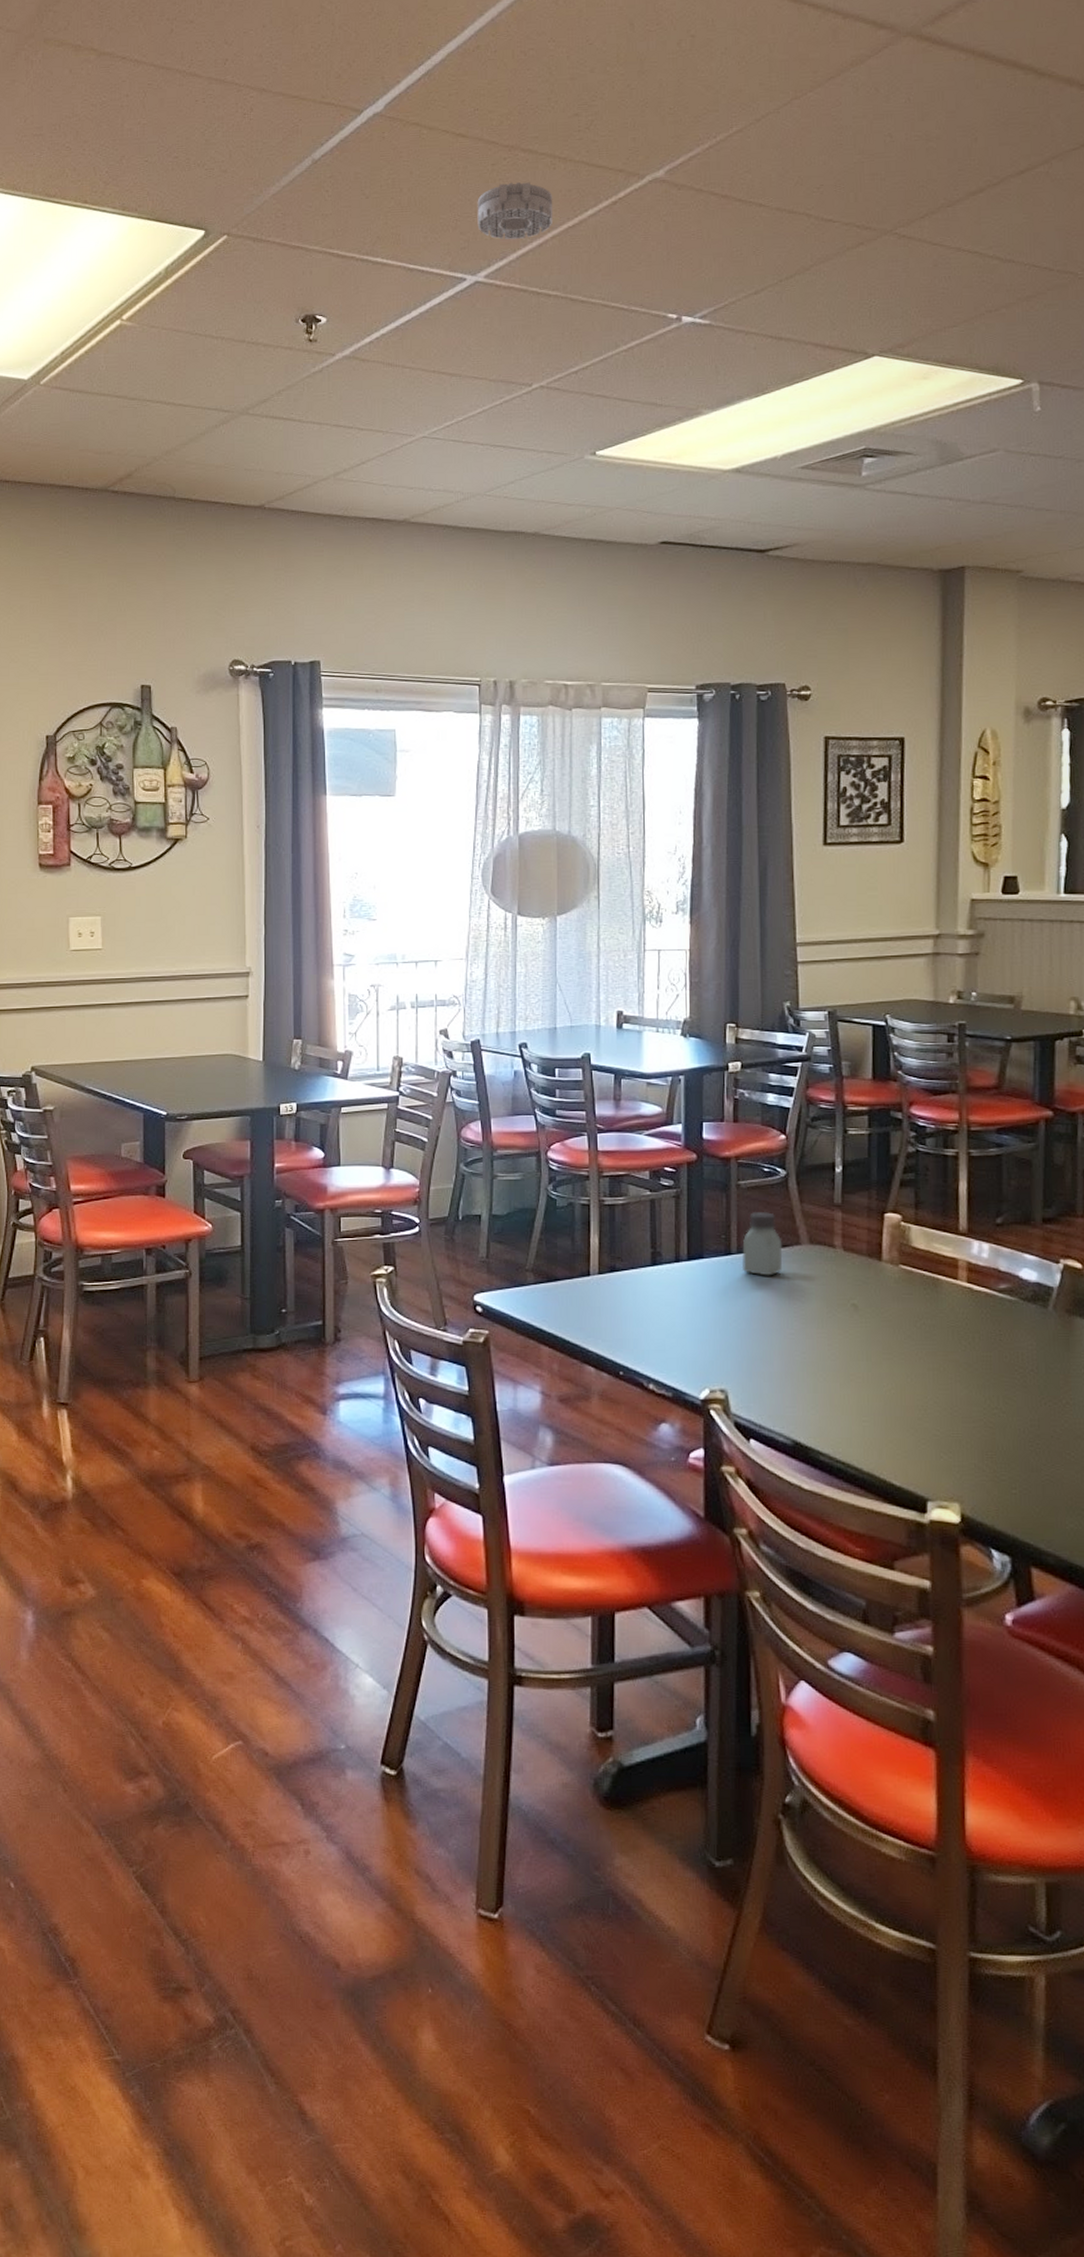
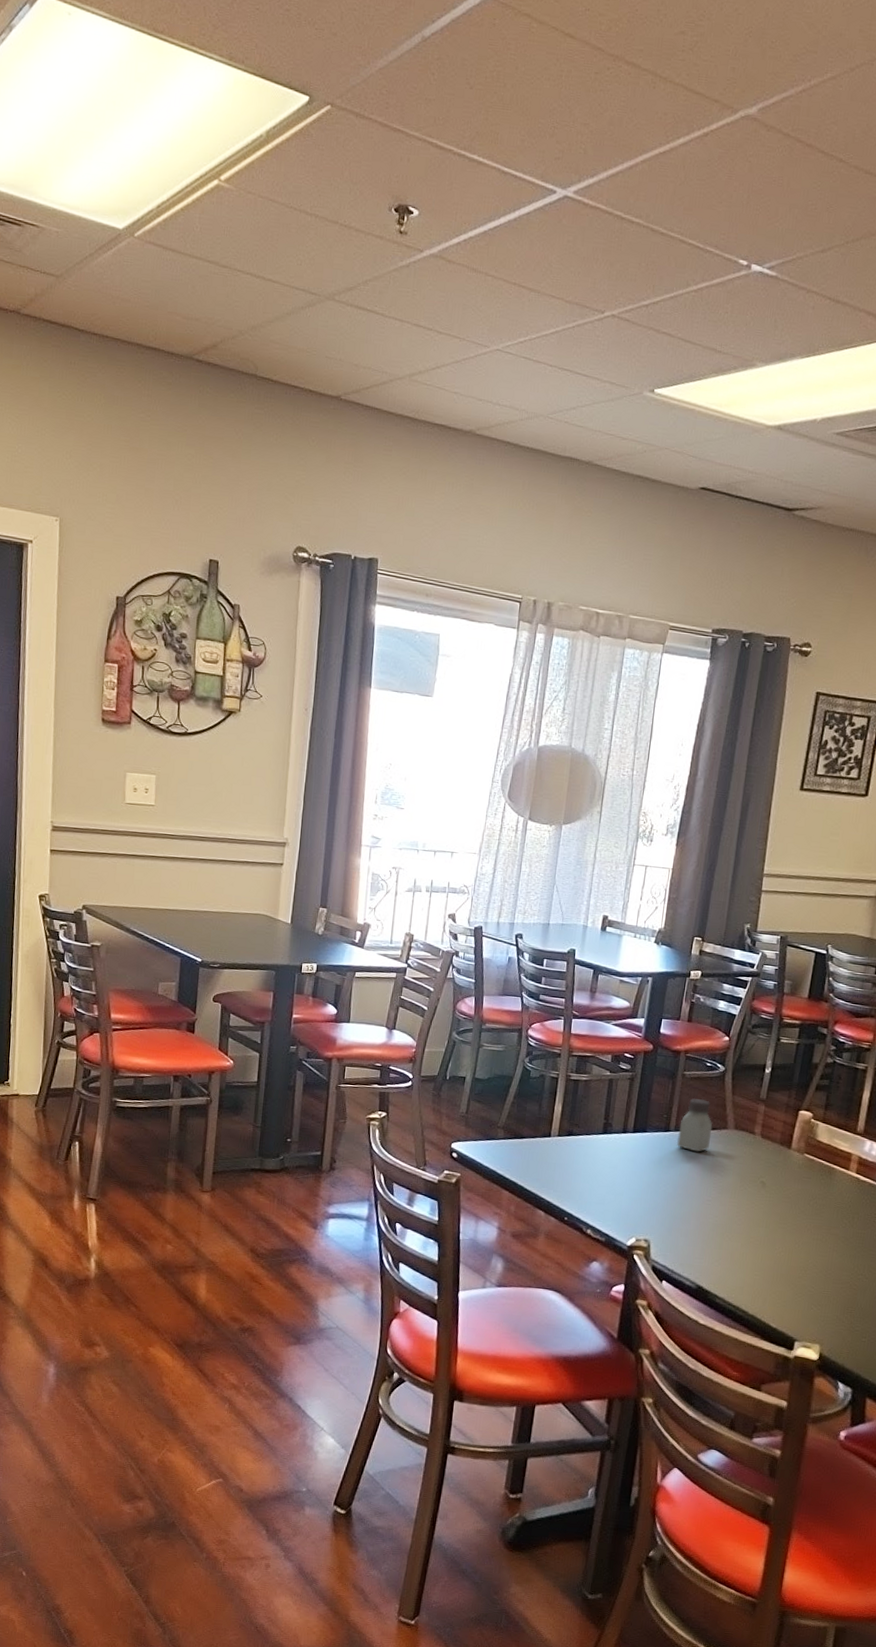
smoke detector: present [477,182,553,240] -> none [573,95,649,158]

